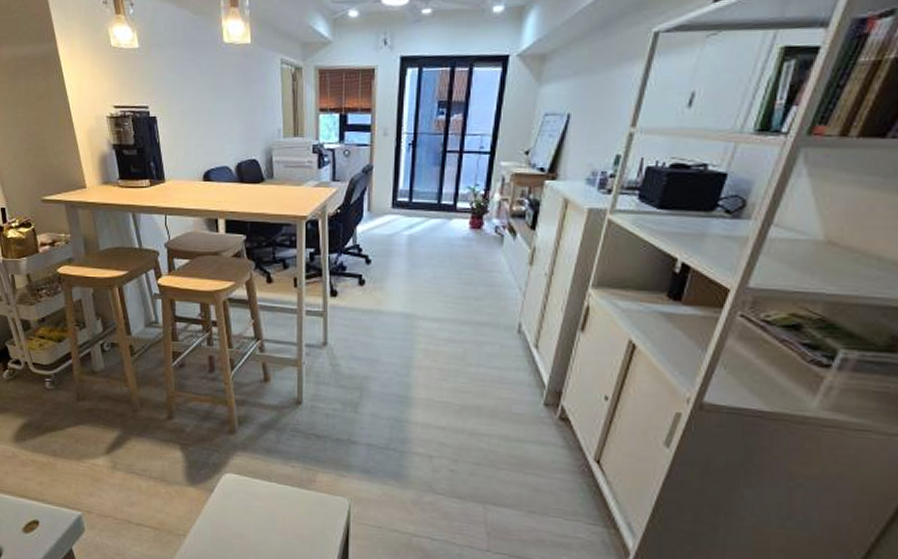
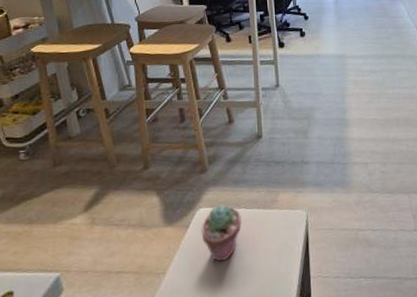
potted succulent: none [226,473,273,537] -> present [201,204,243,262]

